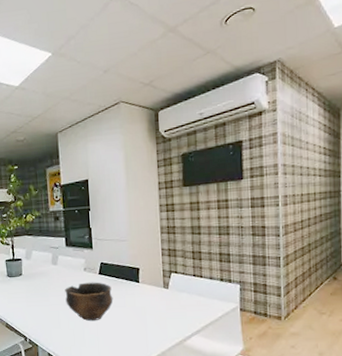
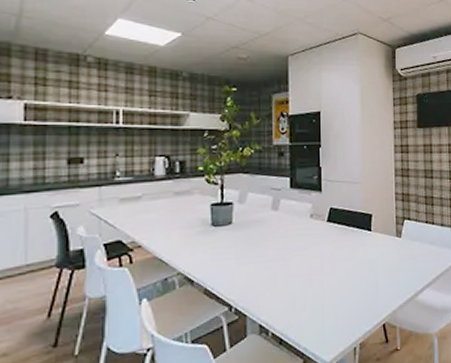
bowl: present [65,282,114,322] -> none [286,231,343,280]

